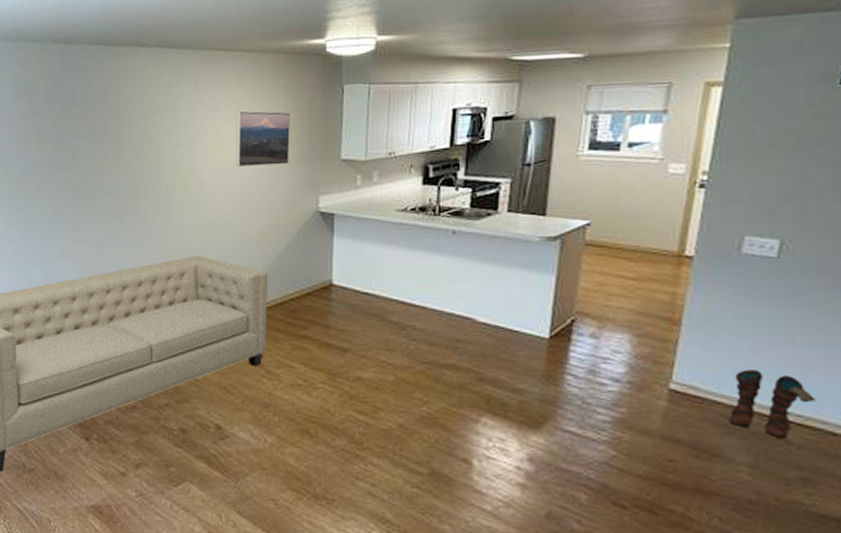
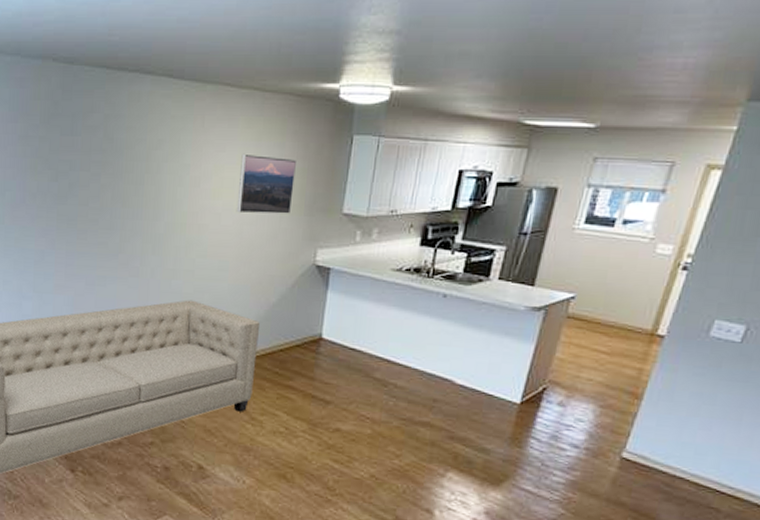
boots: present [728,370,815,439] -> none [669,444,749,507]

